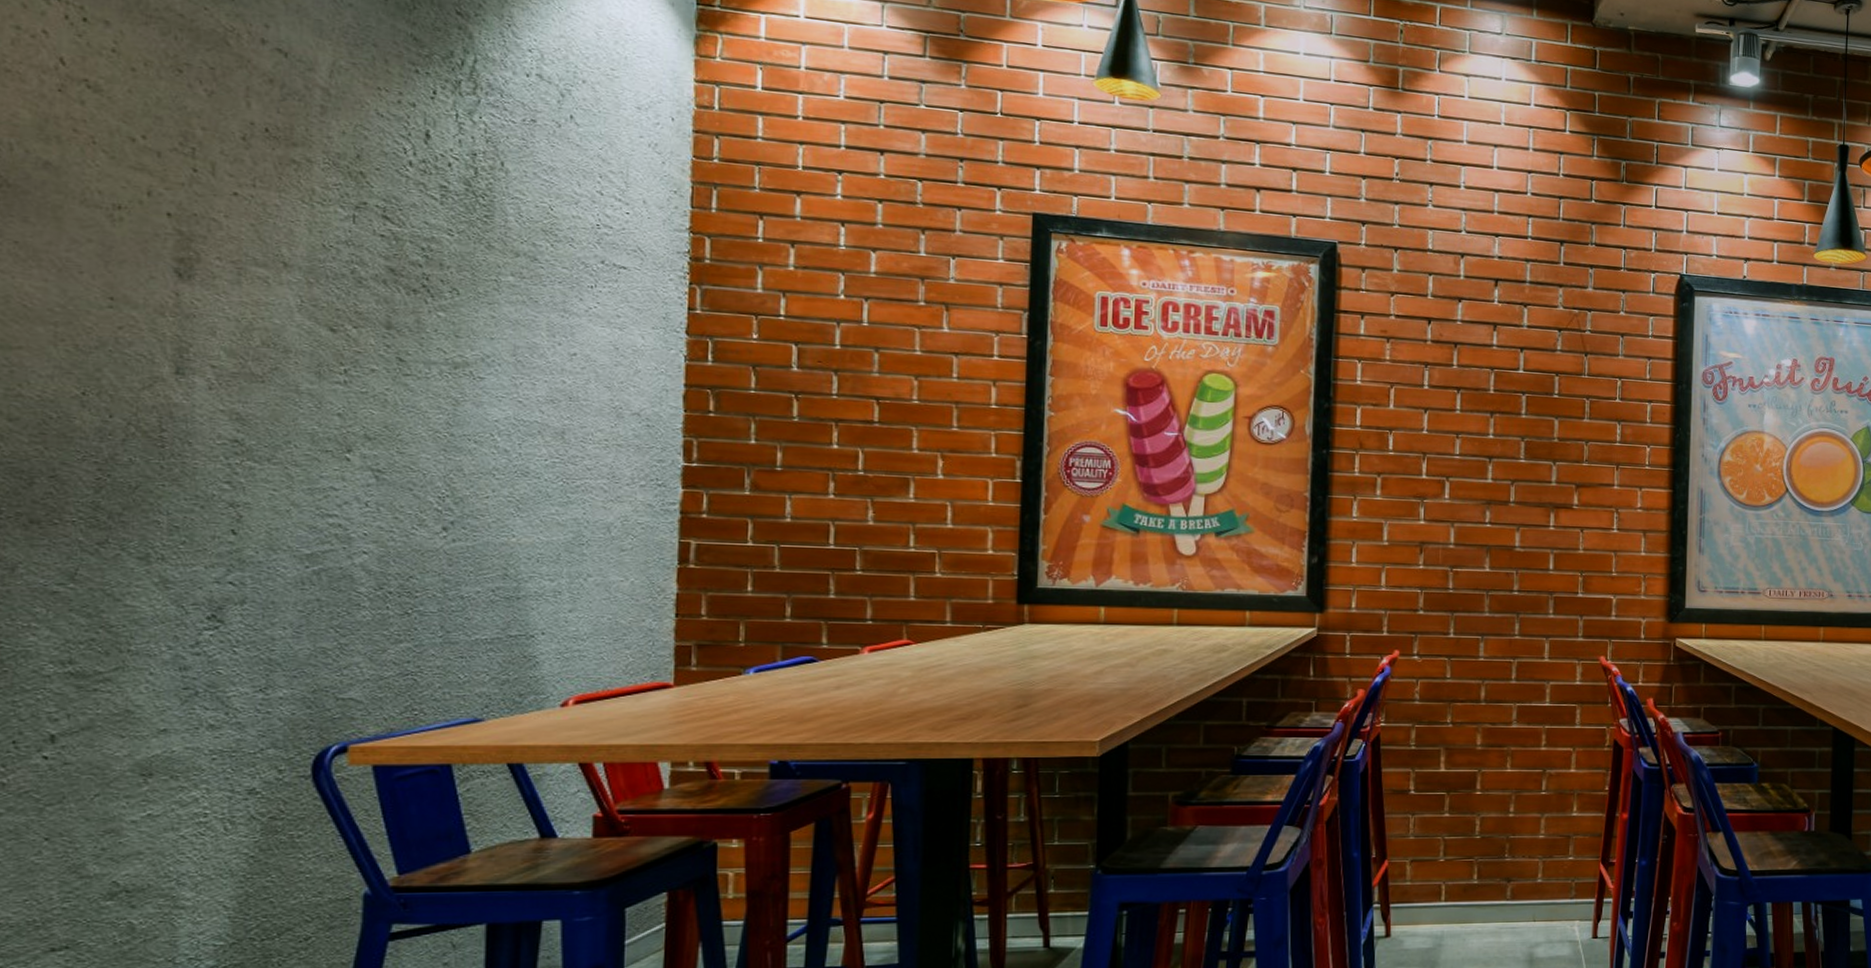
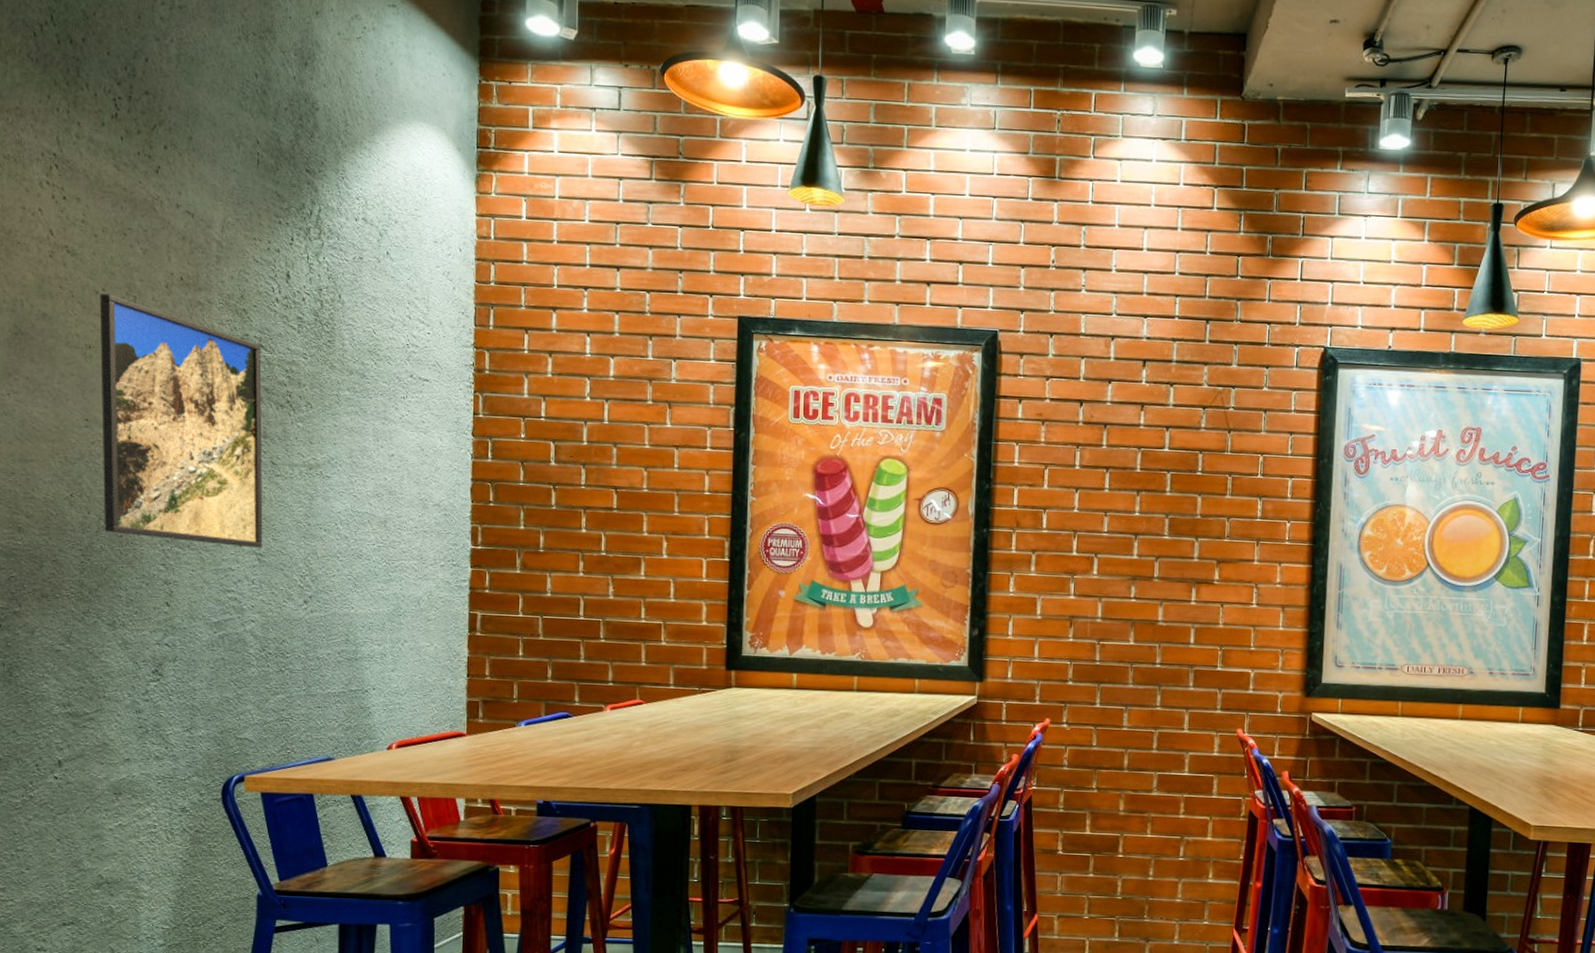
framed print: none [135,142,386,463] -> present [99,294,263,549]

